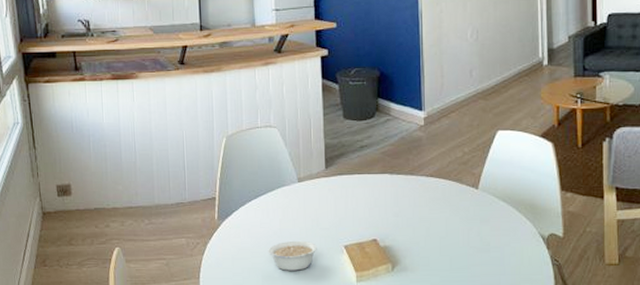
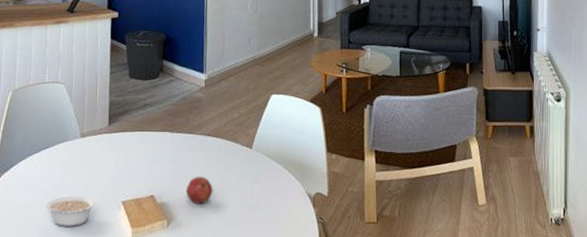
fruit: none [409,218,438,247] -> present [185,176,213,204]

